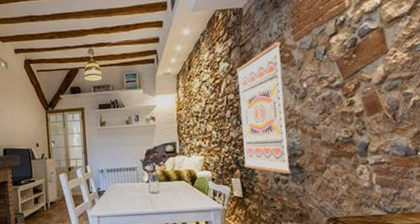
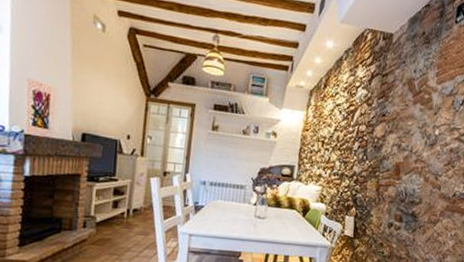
wall art: present [236,41,291,174] -> none [360,79,423,221]

